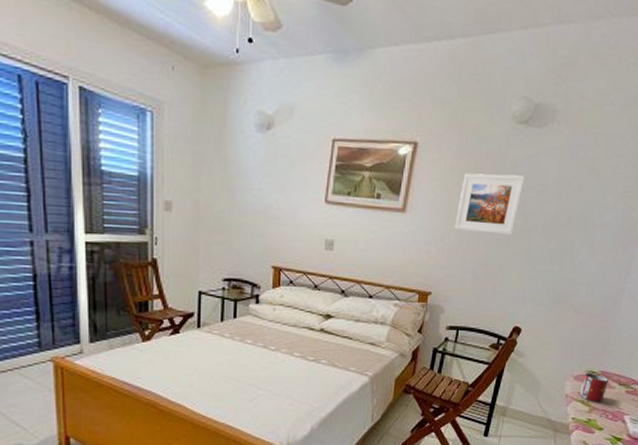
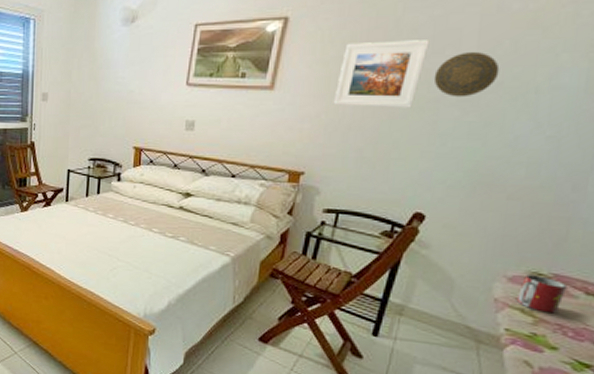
decorative plate: none [527,188,571,228] -> present [433,51,500,97]

